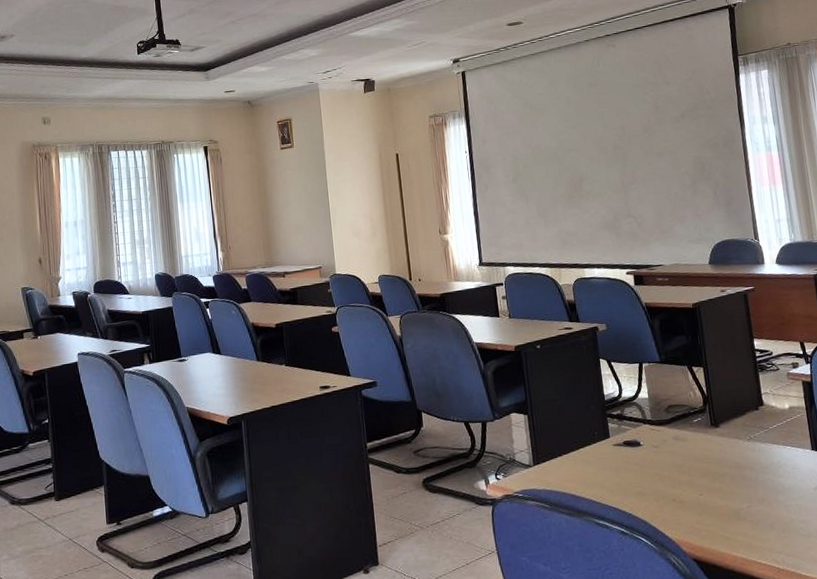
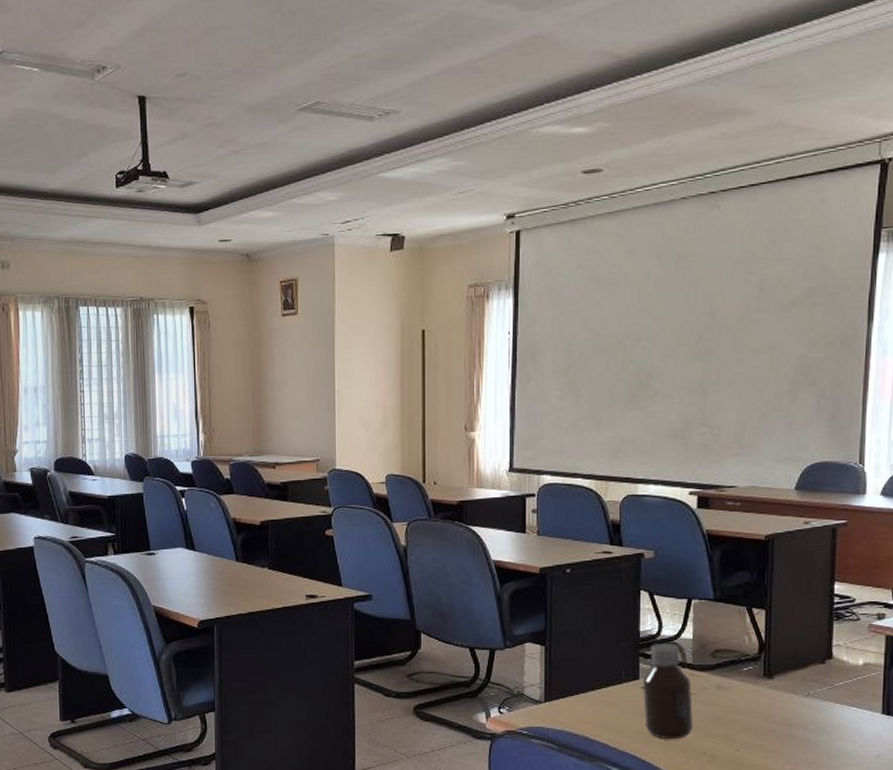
bottle: none [612,403,661,490] -> present [642,644,694,740]

